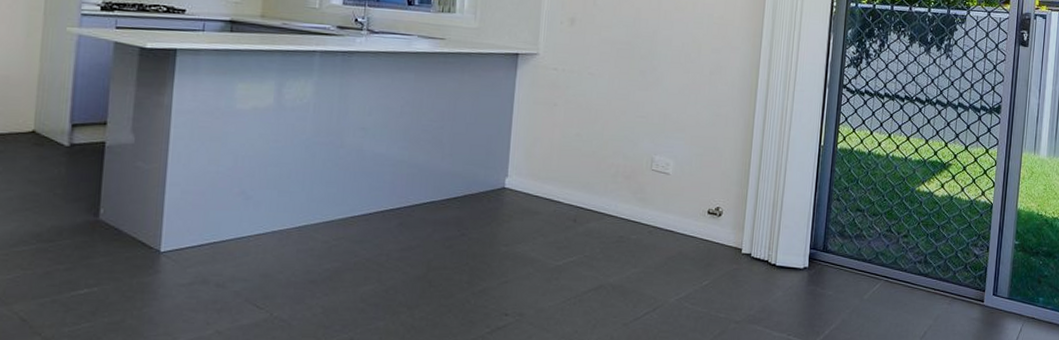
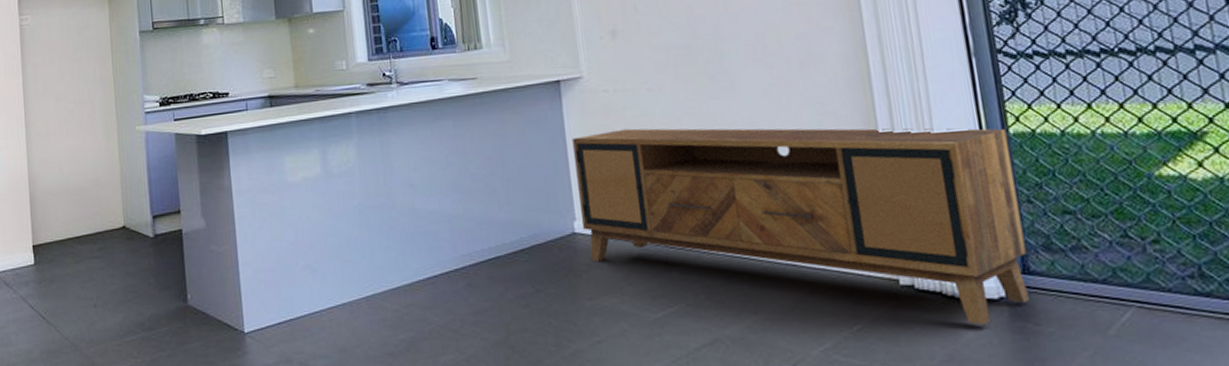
tv stand: none [513,104,835,286] -> present [572,128,1031,325]

